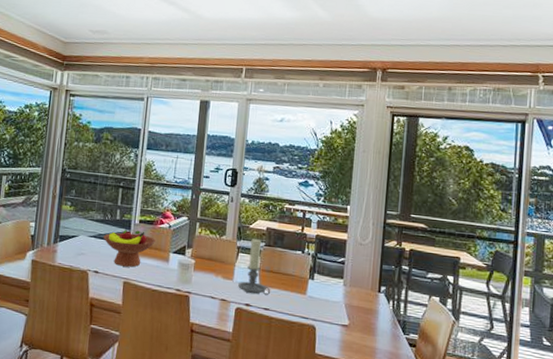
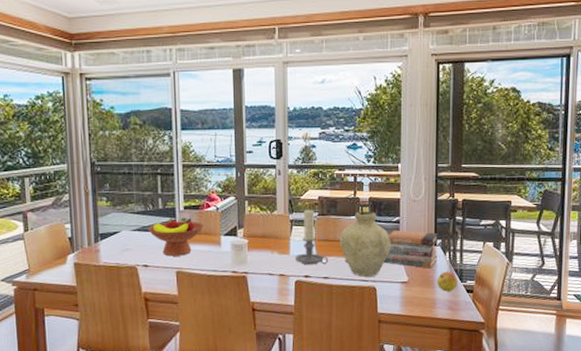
vase: none [283,247,334,315] -> present [340,211,390,277]
book stack: none [326,269,383,315] -> present [384,230,438,269]
apple: none [378,320,400,343] -> present [437,271,457,292]

